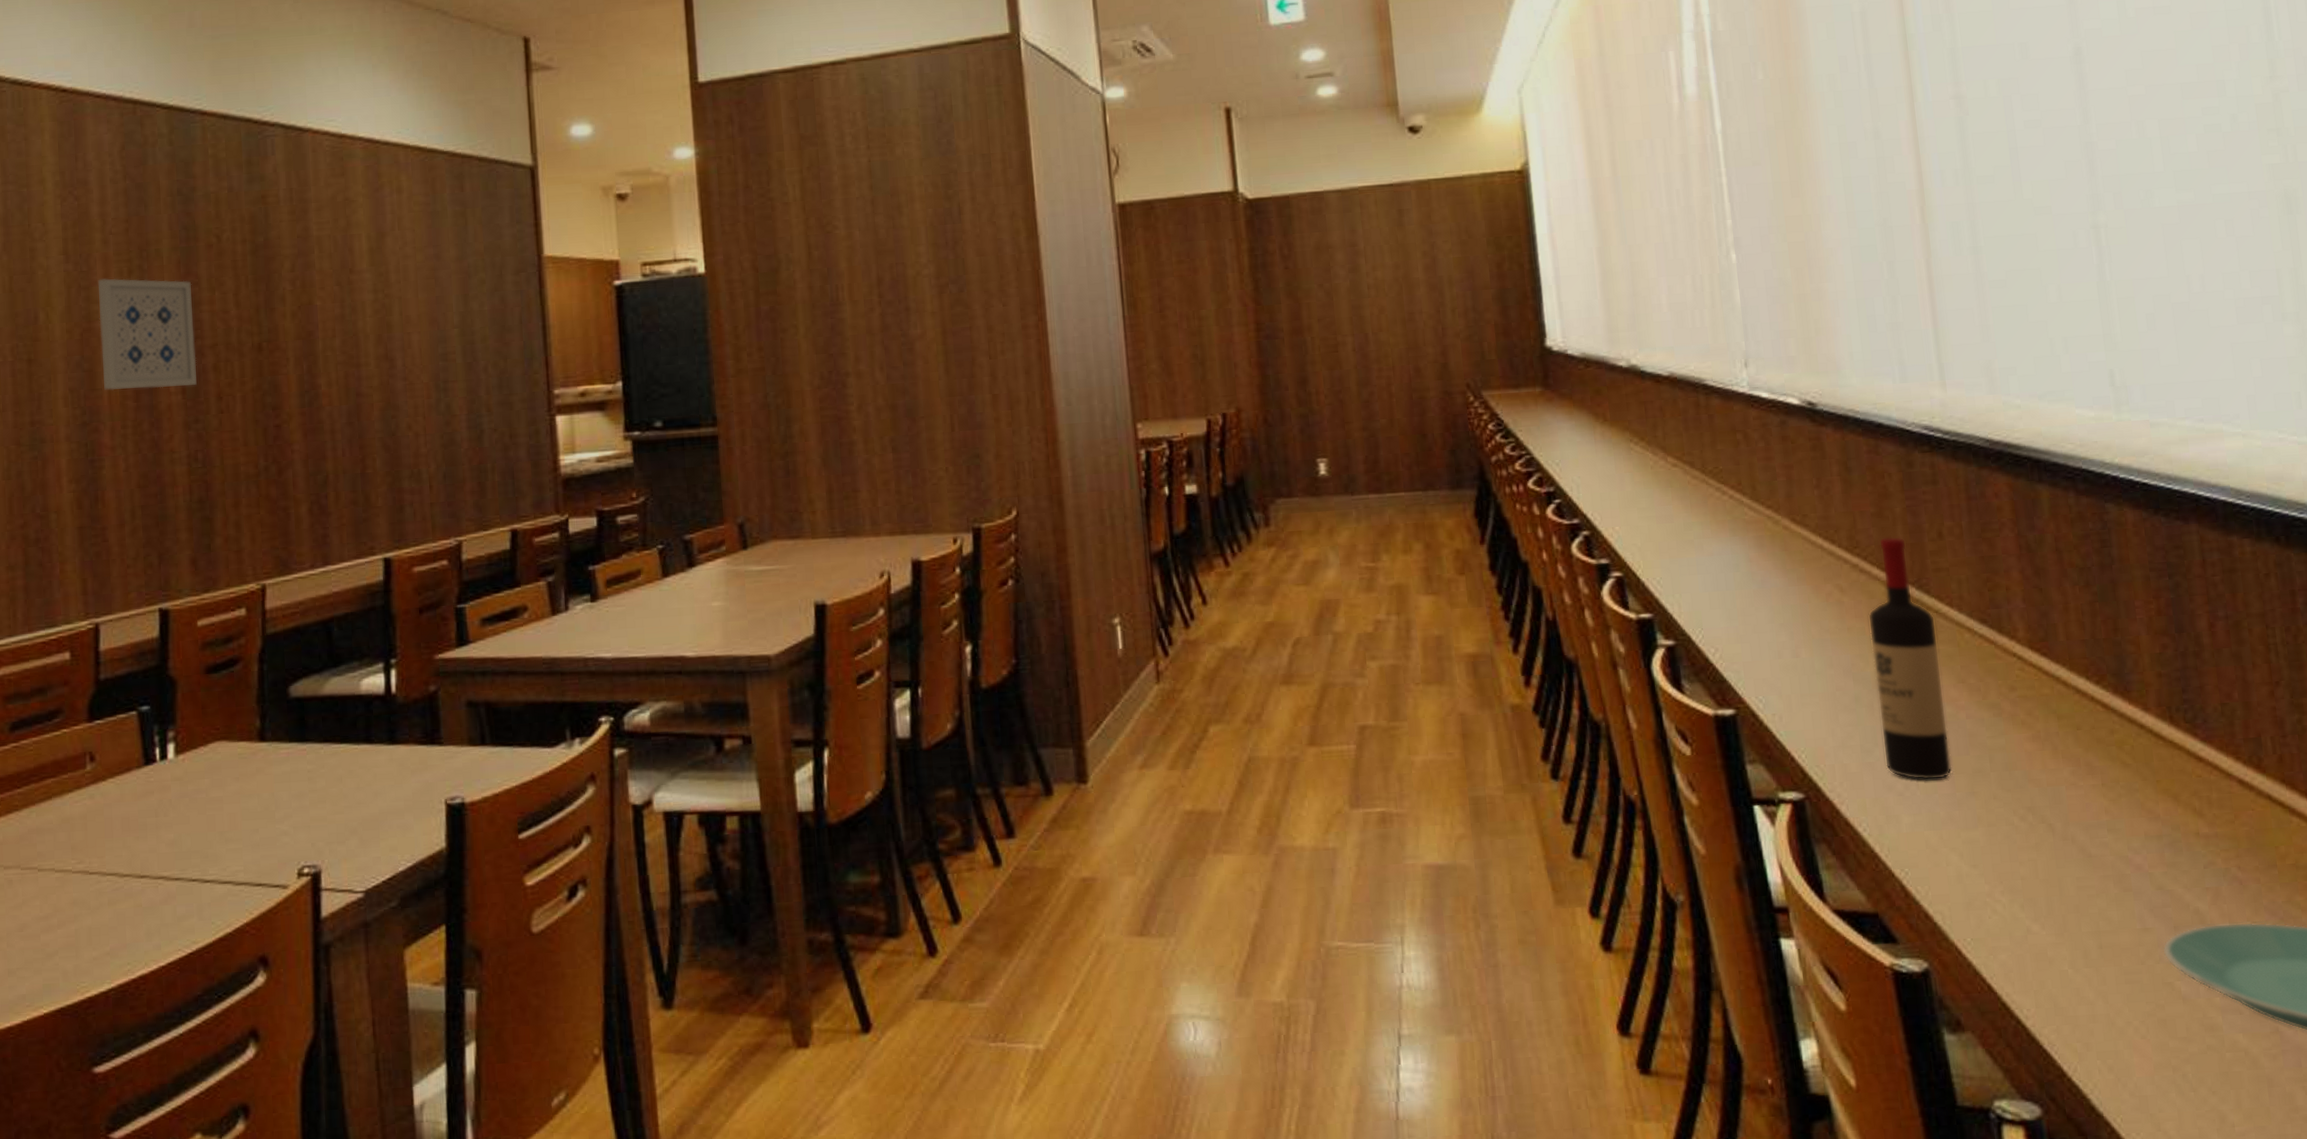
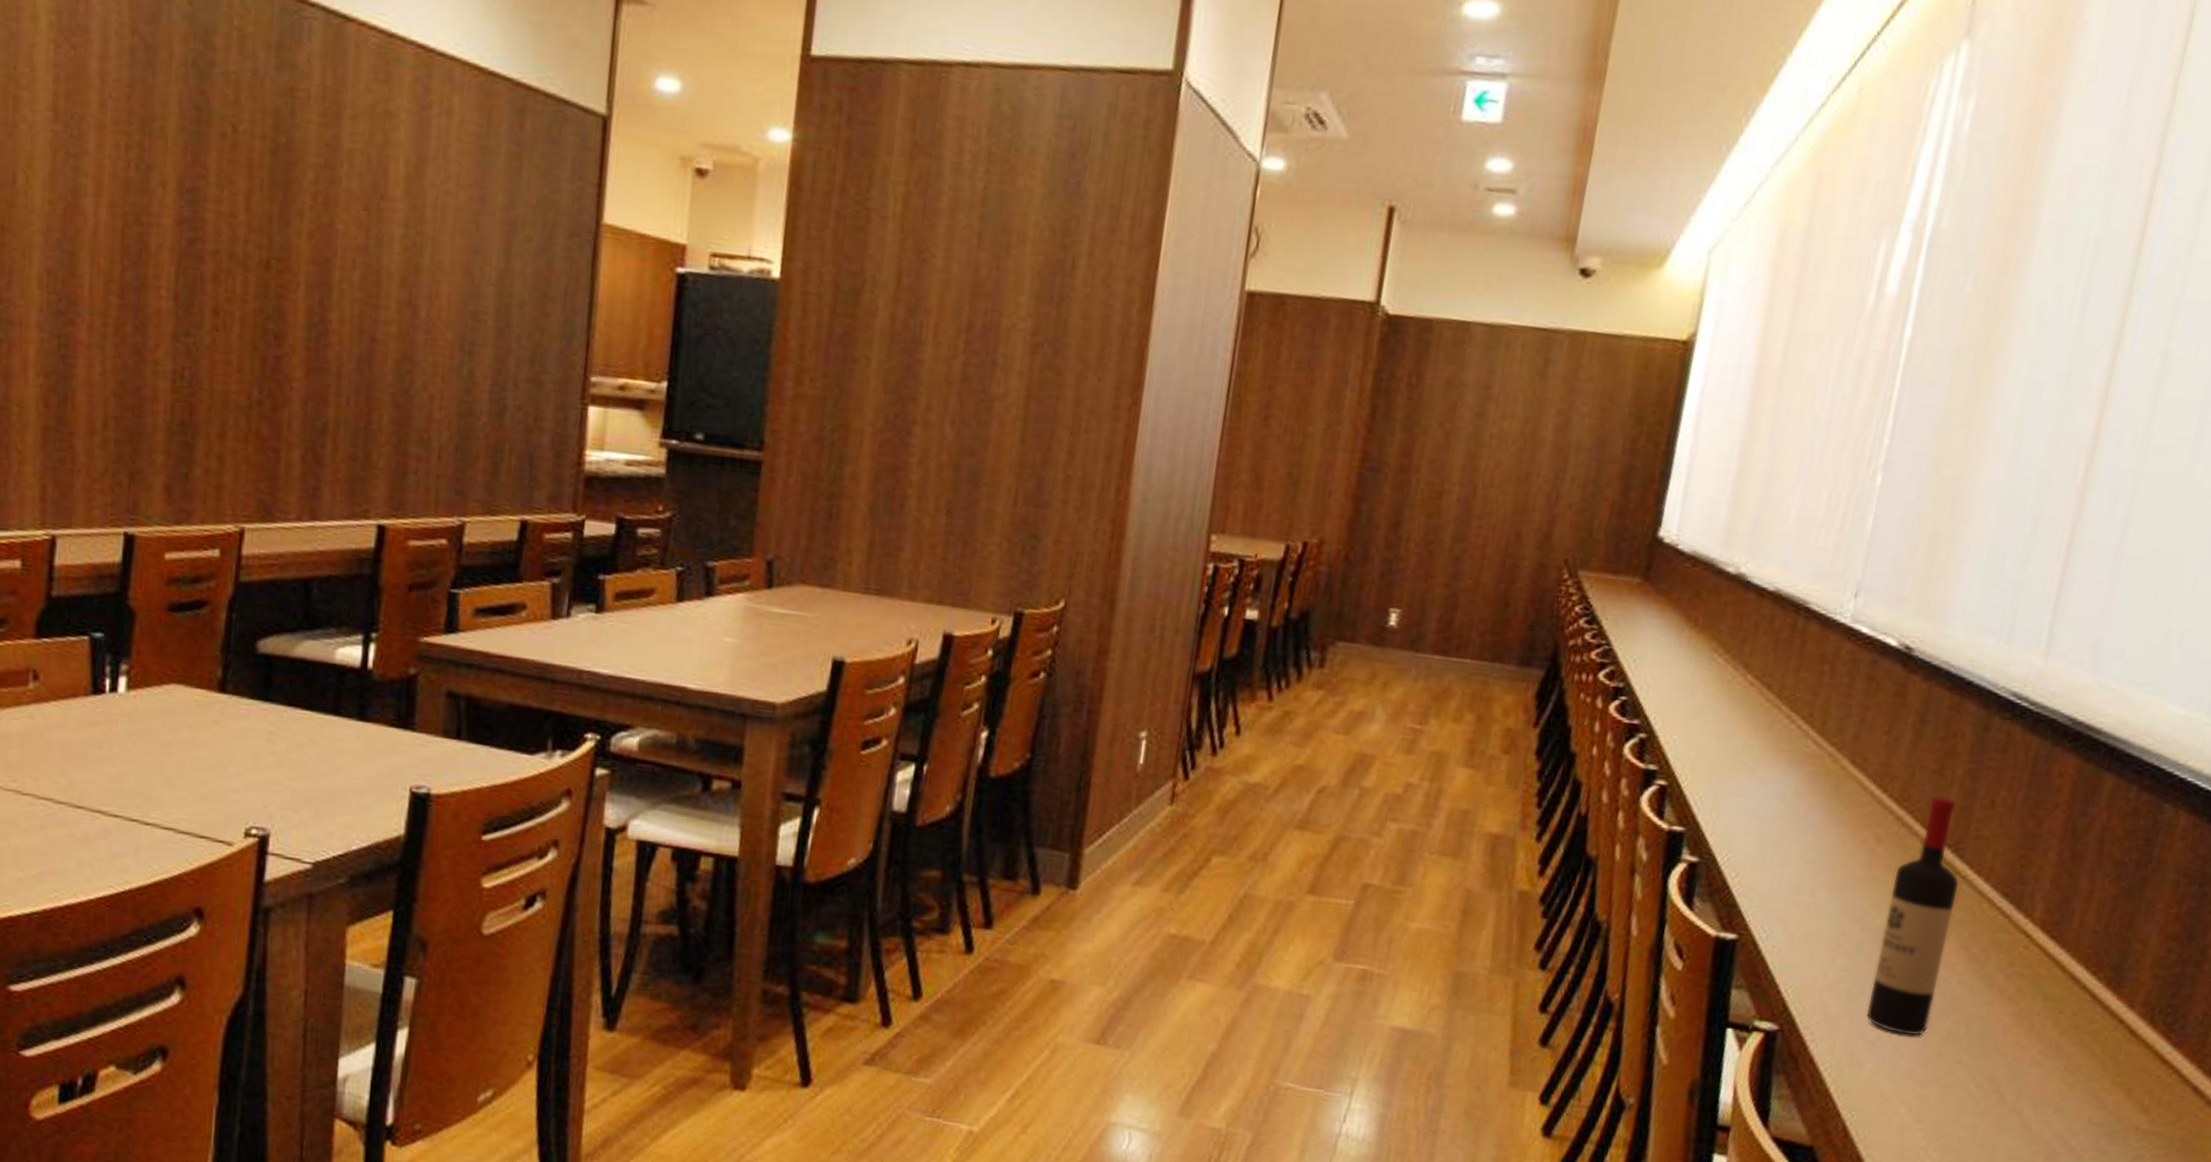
wall art: present [97,278,197,391] -> none [86,148,198,294]

